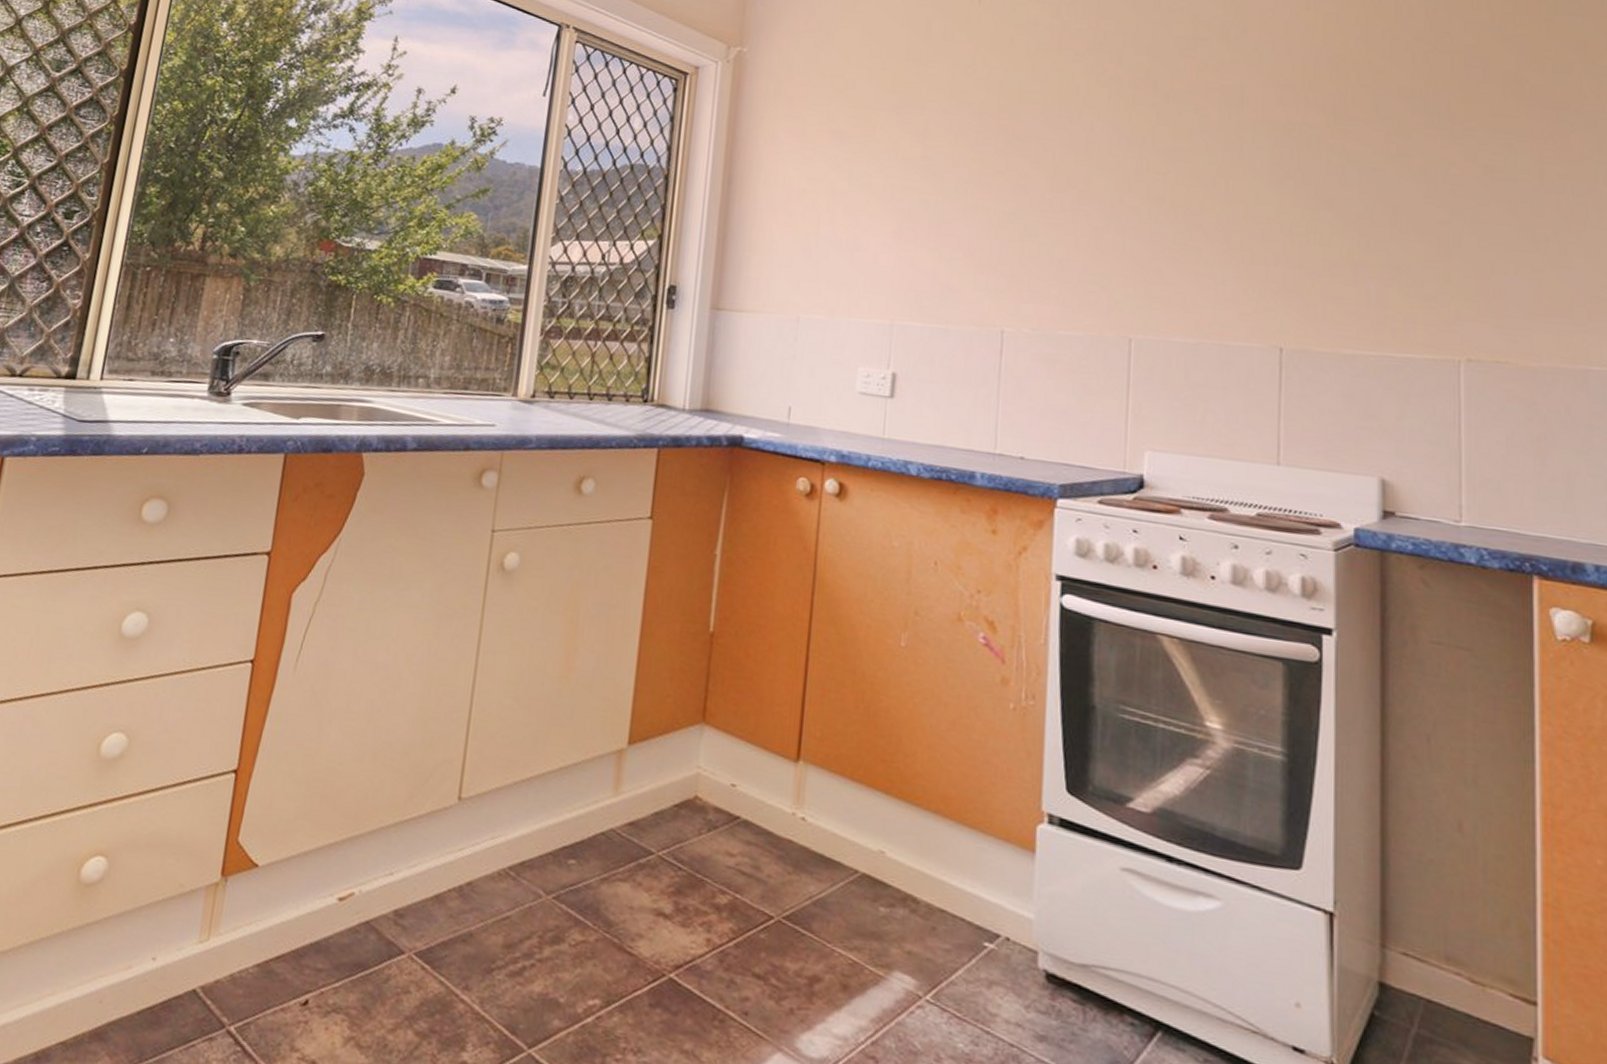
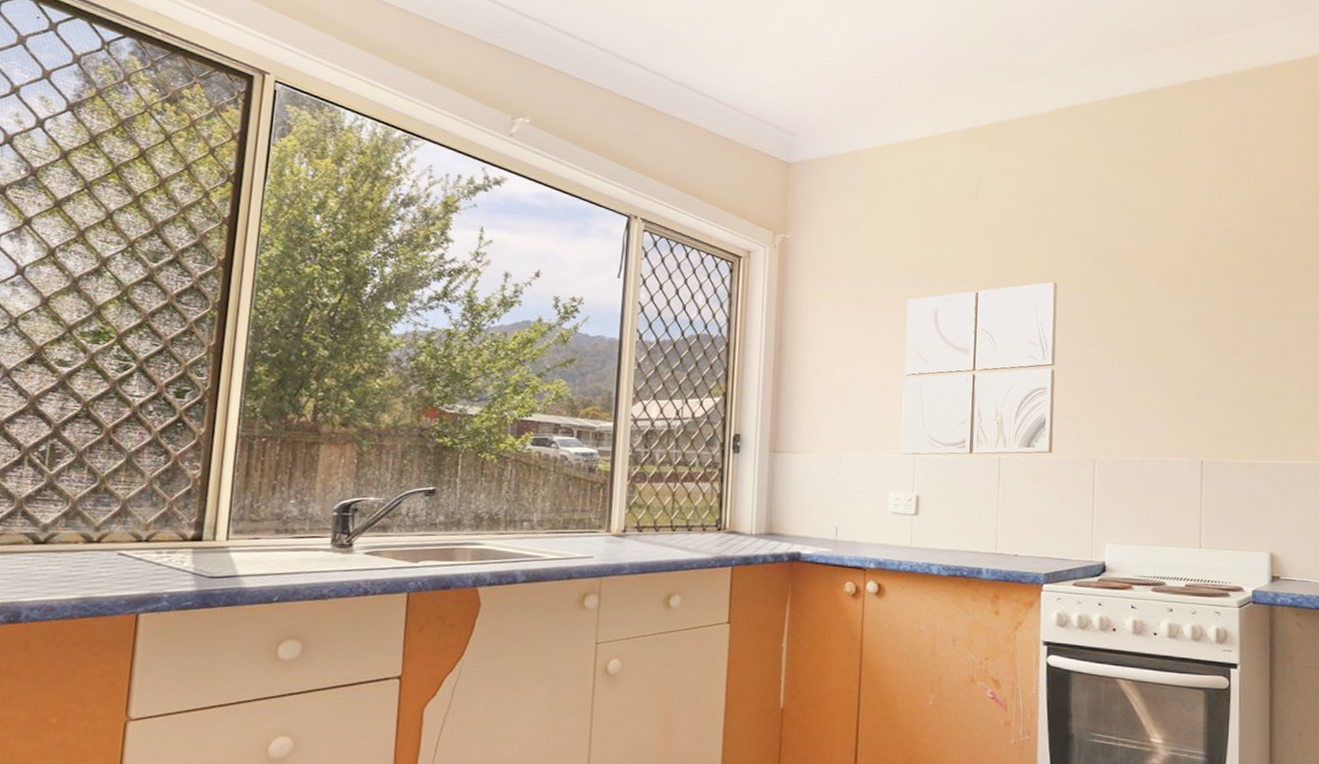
wall art: none [874,109,1084,328] -> present [900,281,1058,455]

